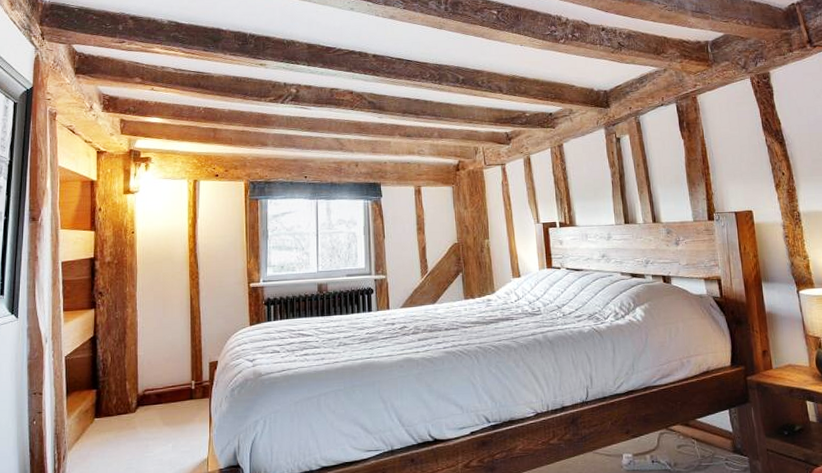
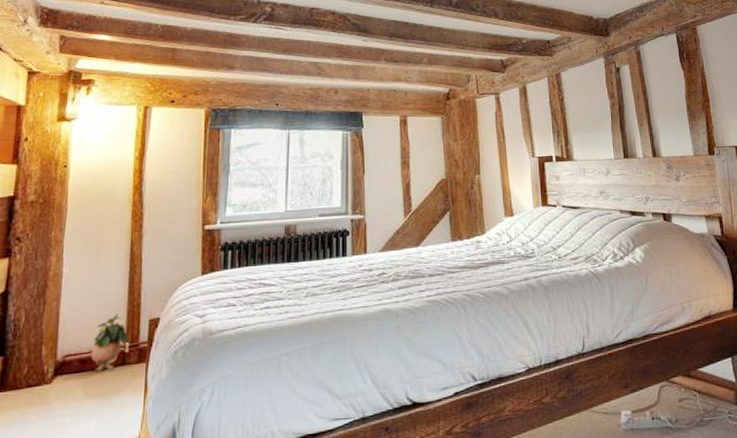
potted plant: none [165,357,193,405] -> present [91,314,128,373]

